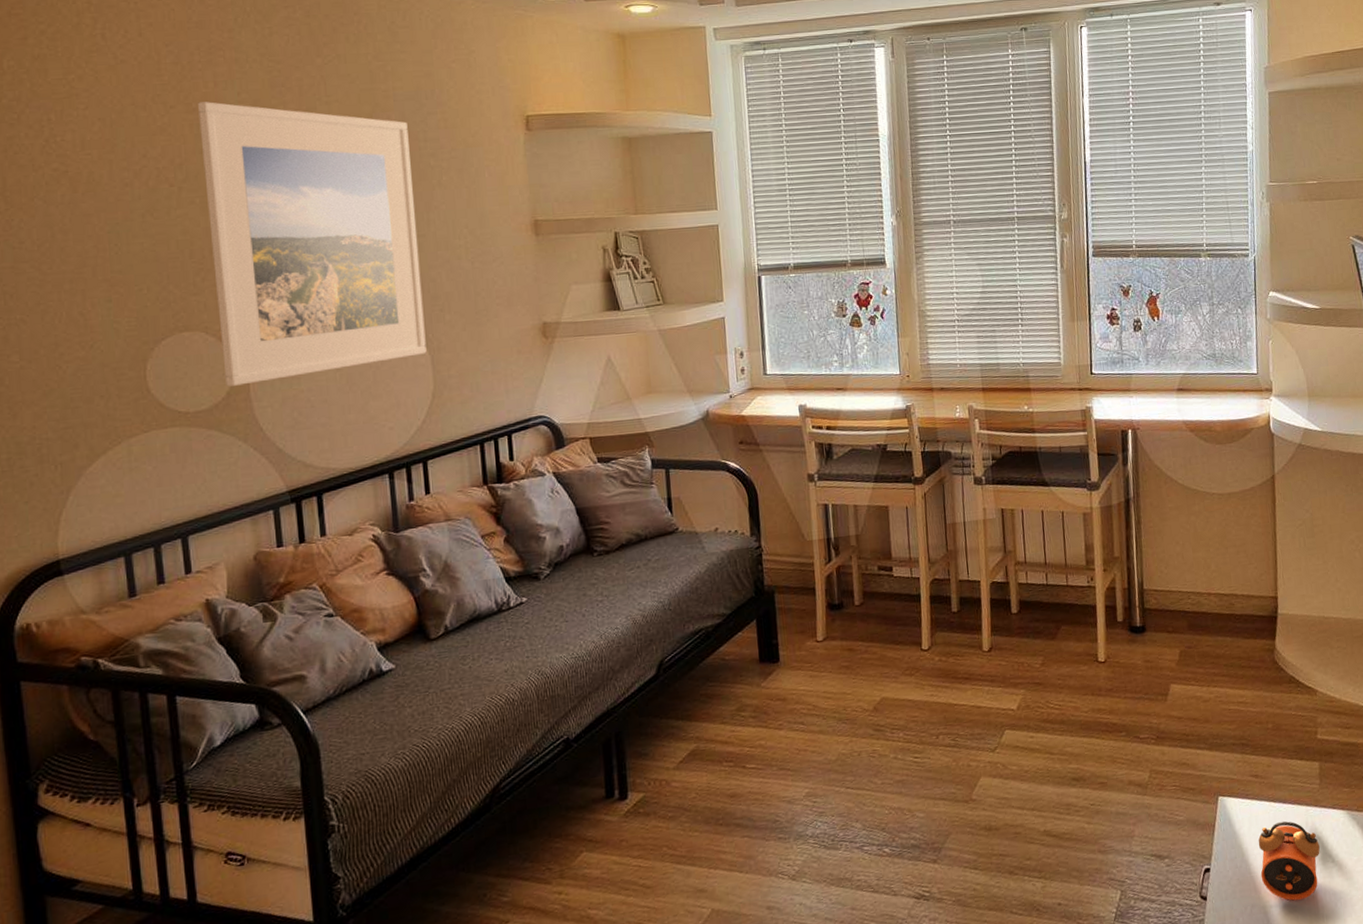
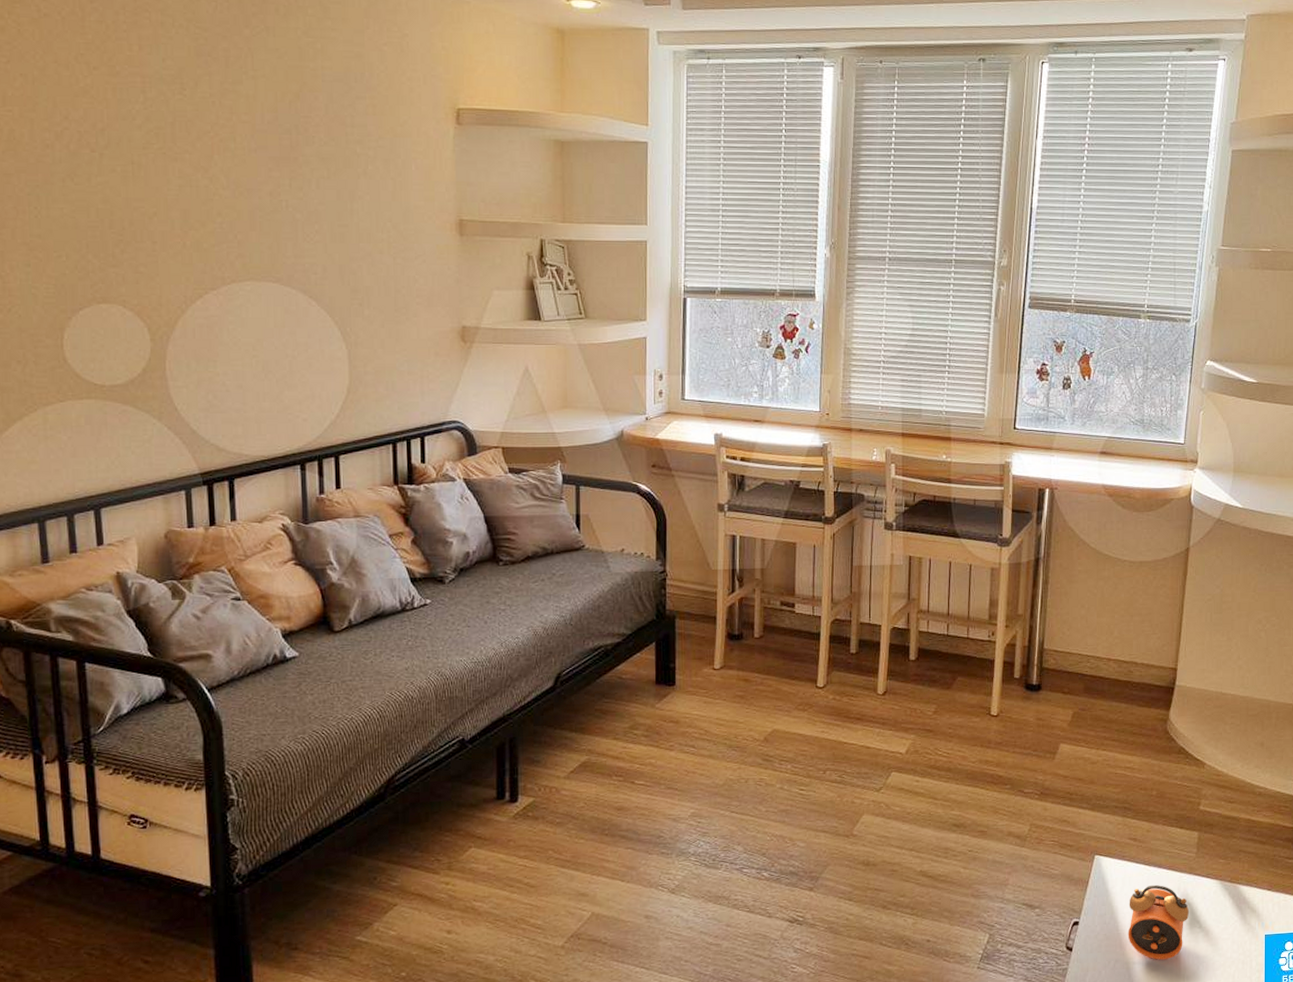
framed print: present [198,101,427,387] -> none [122,65,344,363]

